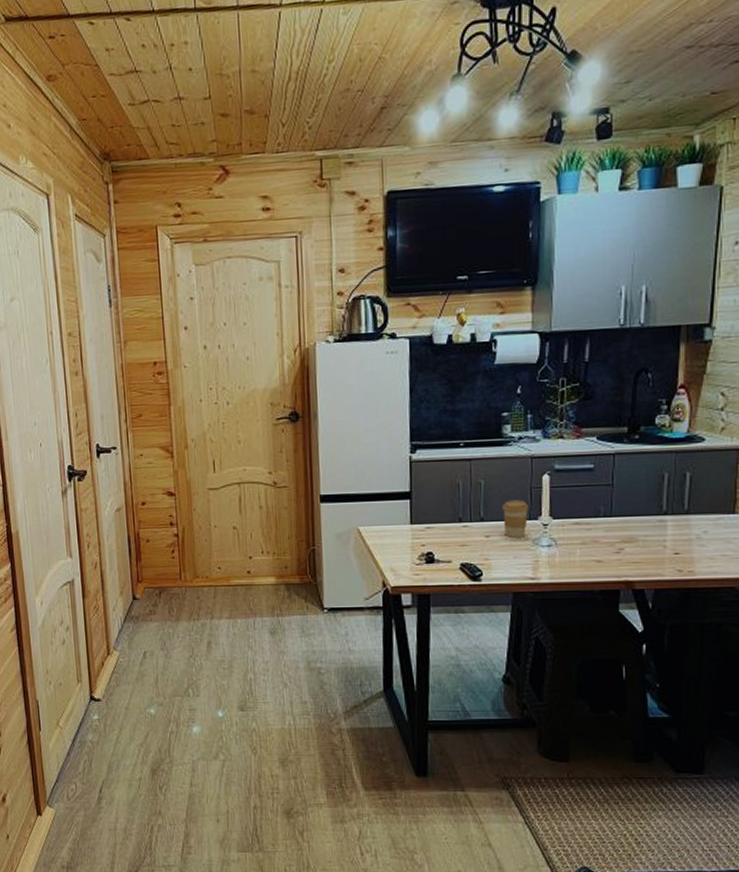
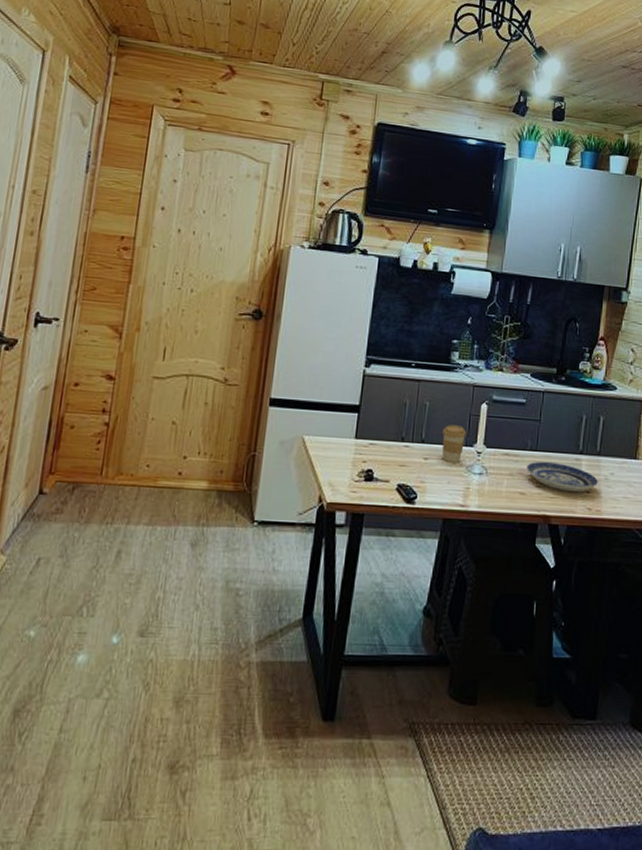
plate: none [601,526,688,555] -> present [527,461,598,493]

